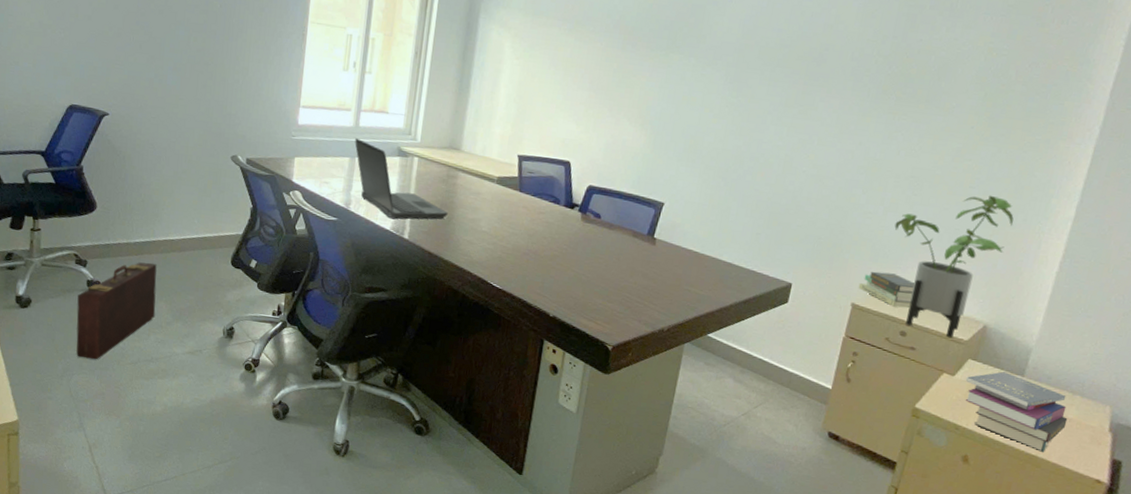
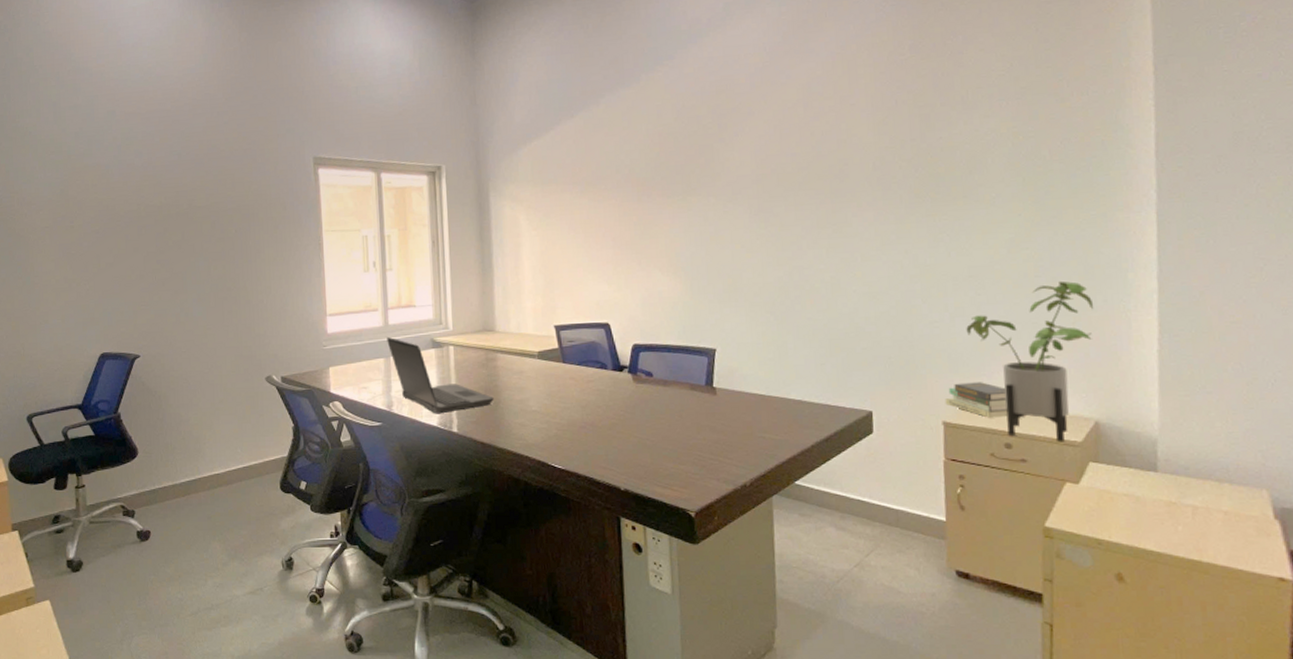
briefcase: present [76,262,157,360] -> none [129,502,210,617]
books: present [965,371,1068,453] -> none [1092,470,1224,557]

